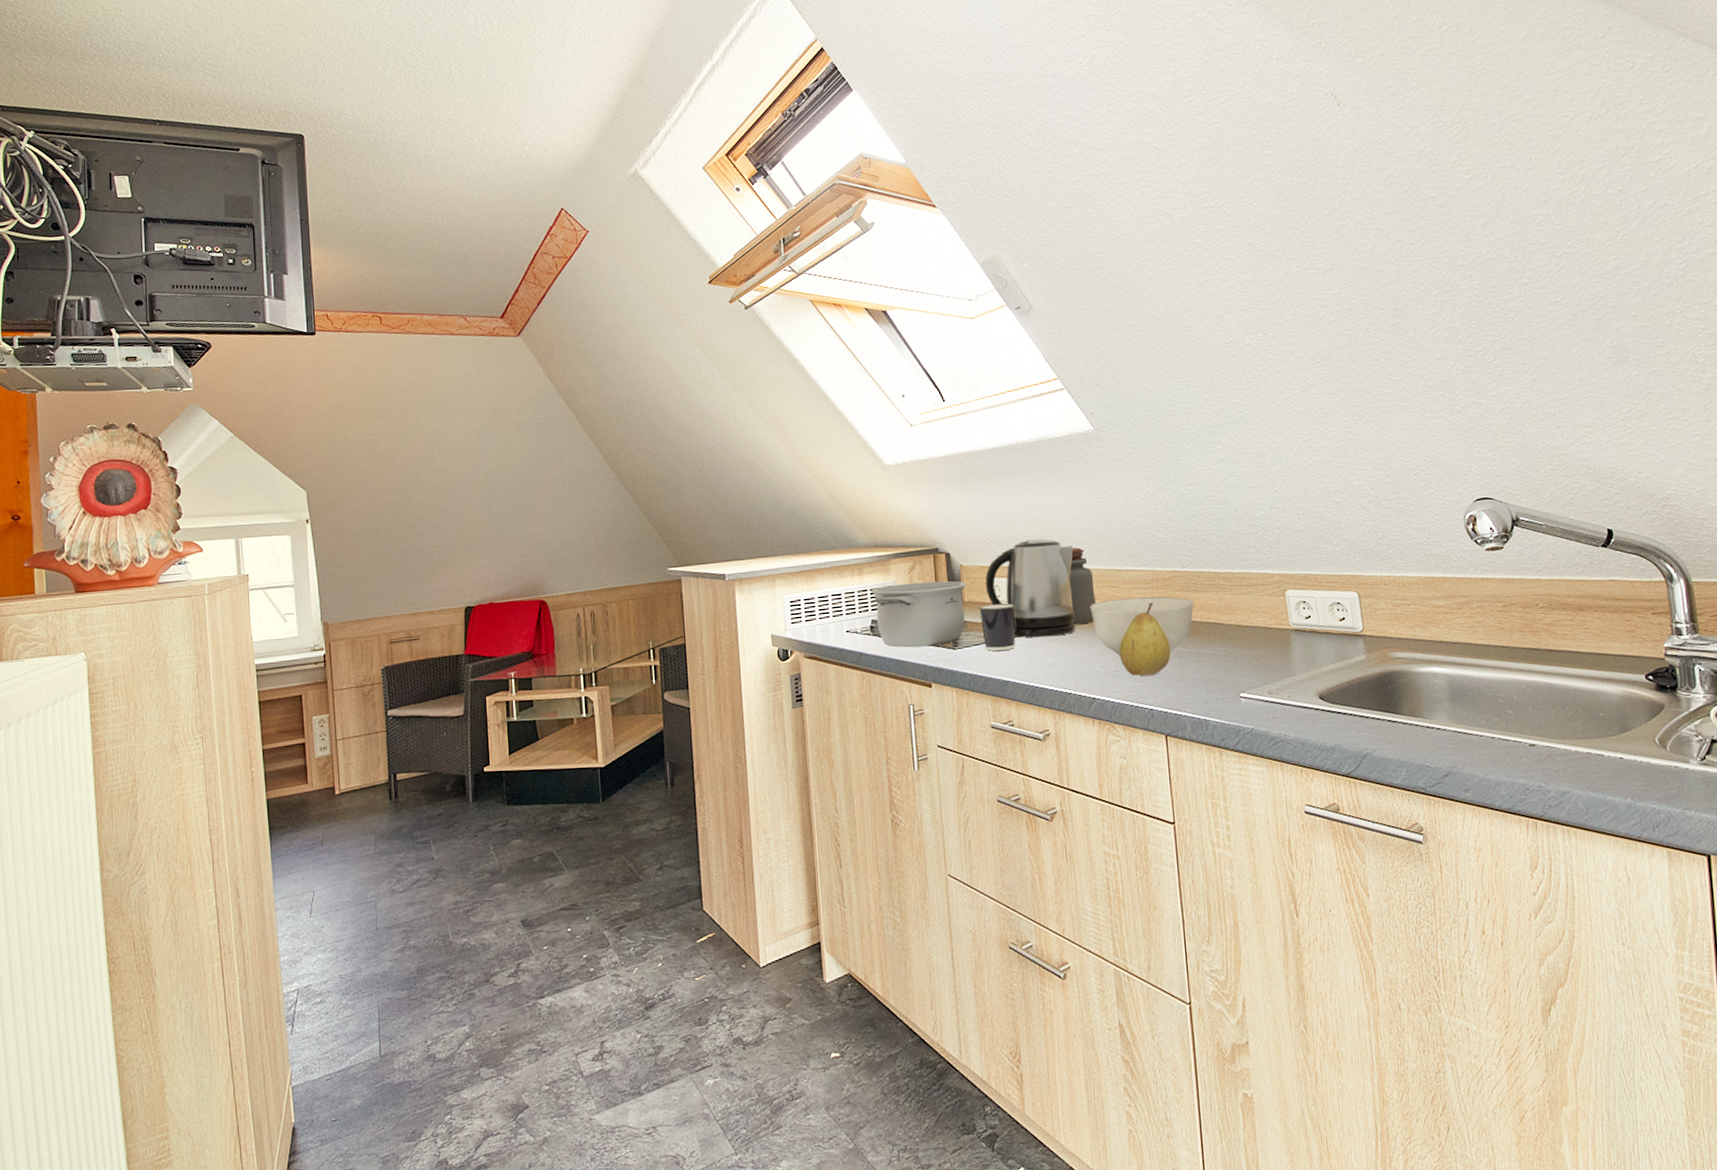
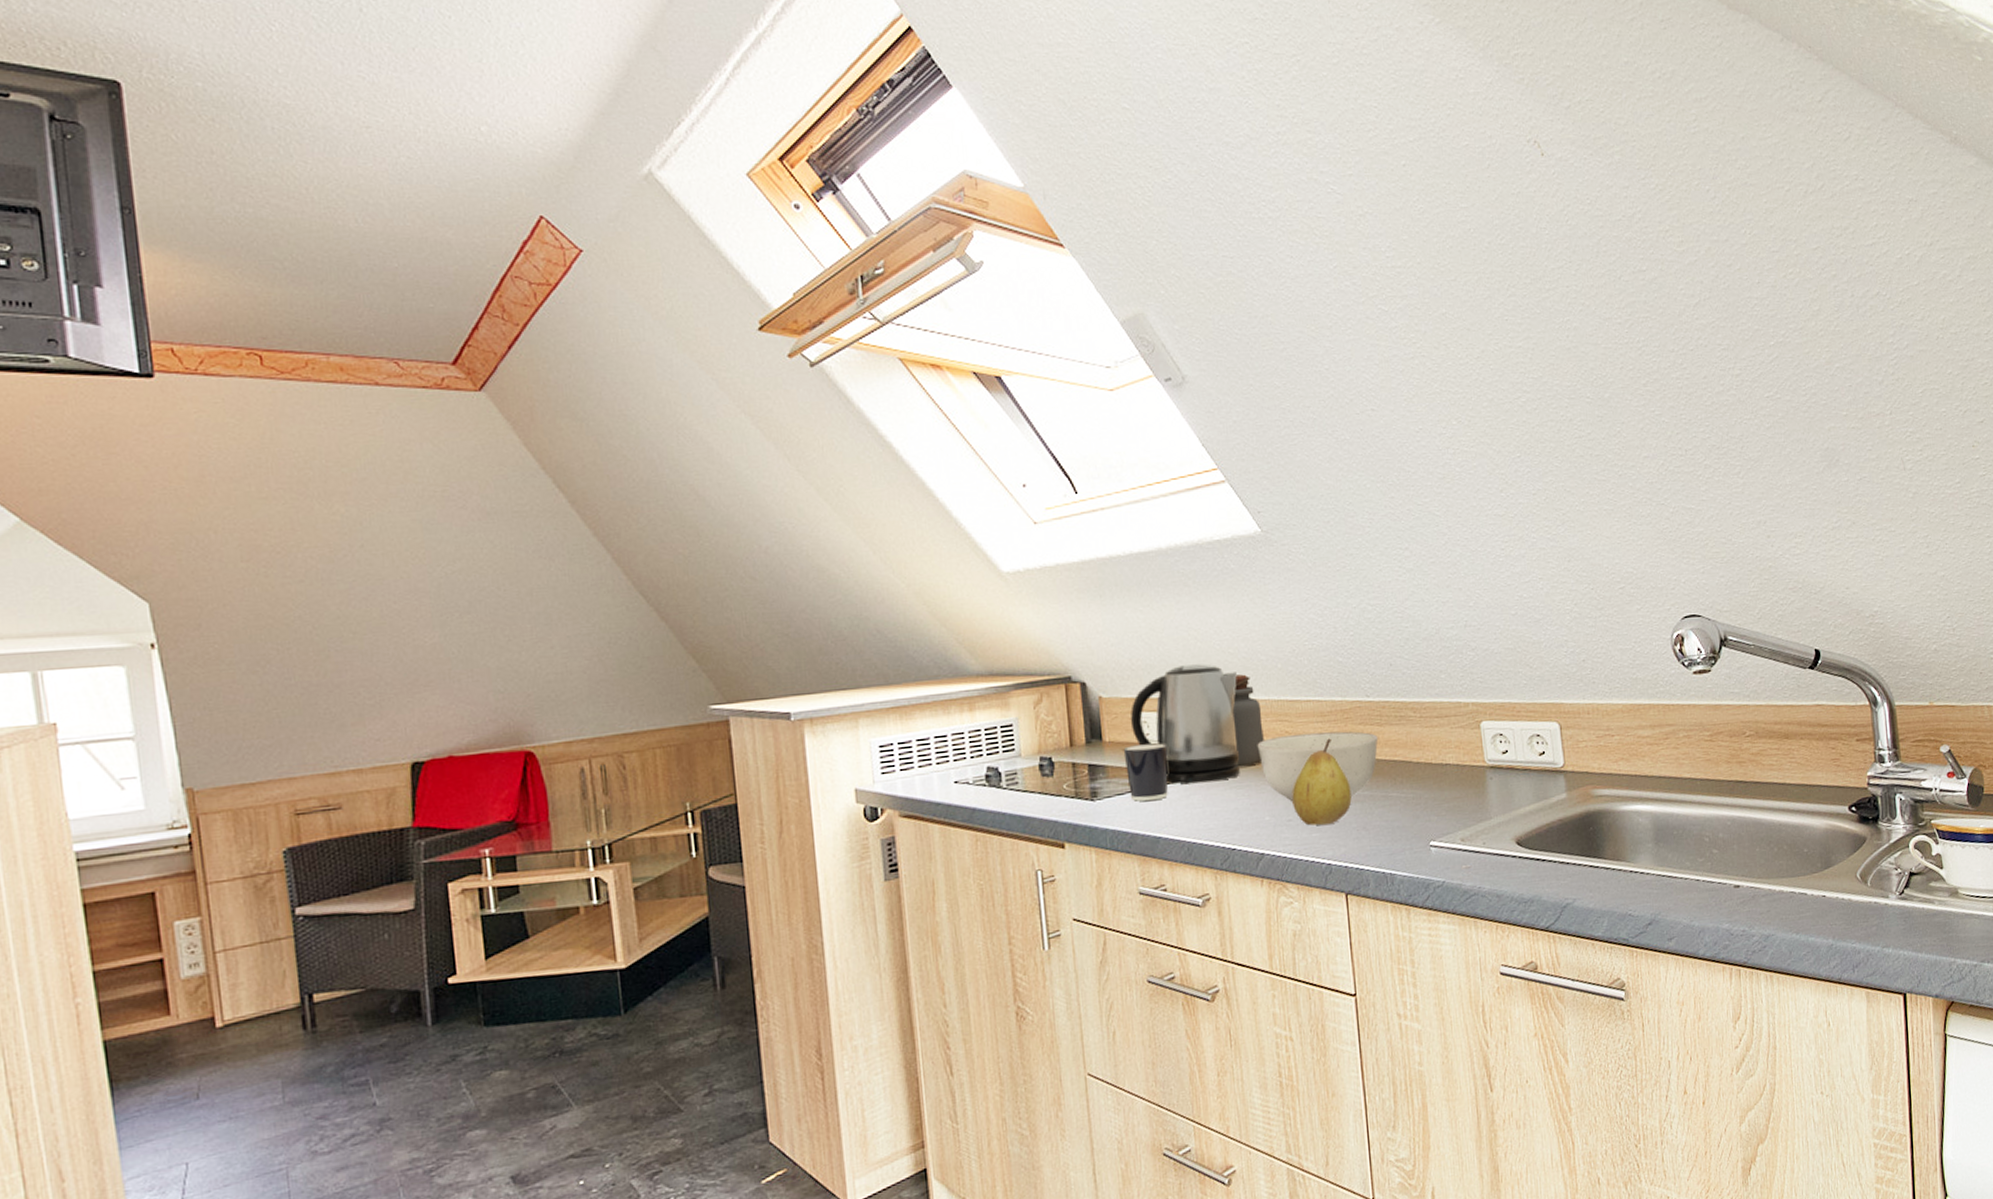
cooking pot: present [870,581,966,648] -> none [984,717,1107,800]

